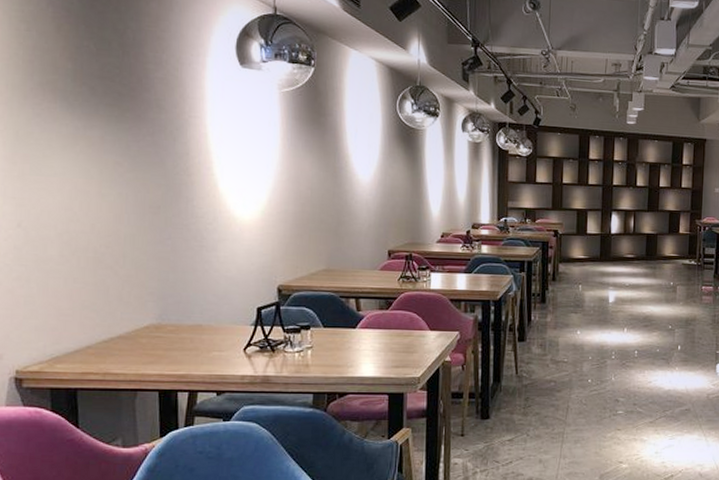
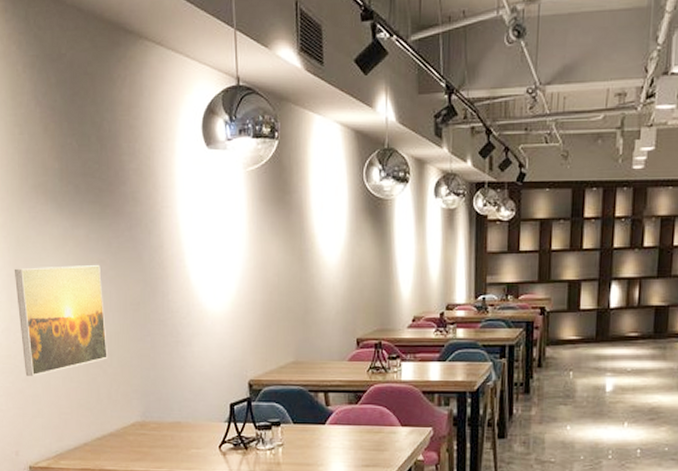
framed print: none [9,164,120,276] -> present [14,264,107,376]

